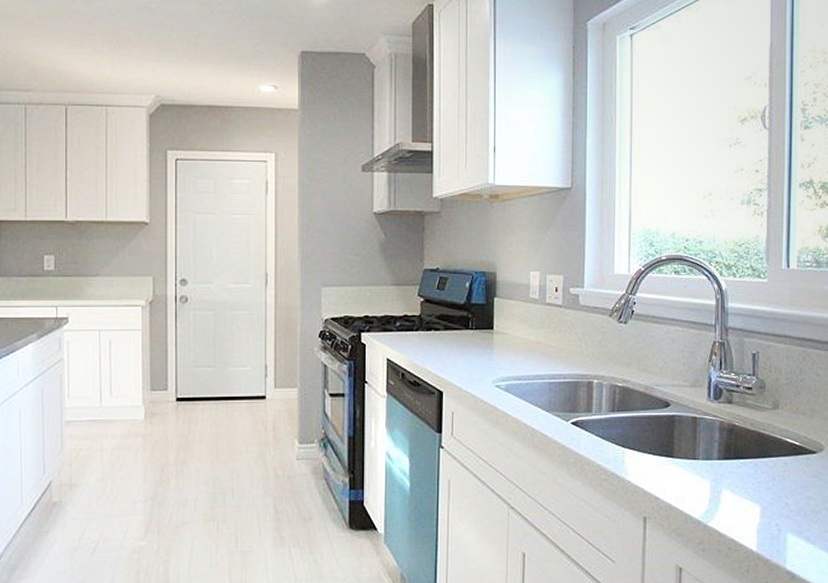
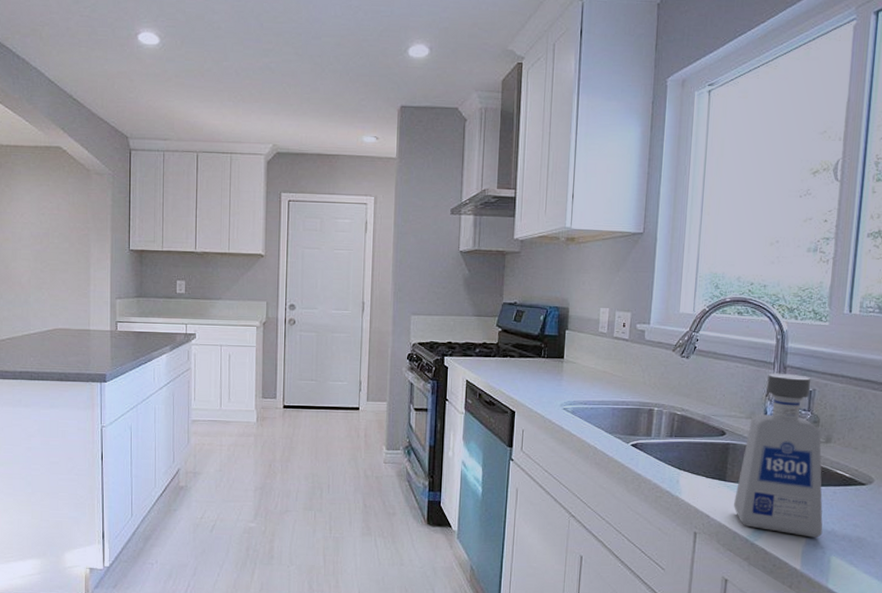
soap dispenser: none [684,335,777,515] -> present [734,373,823,538]

